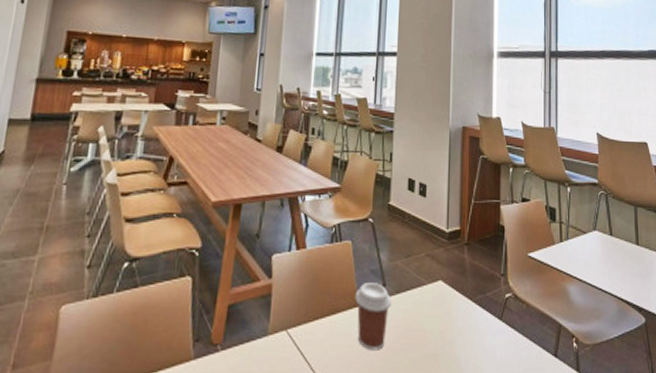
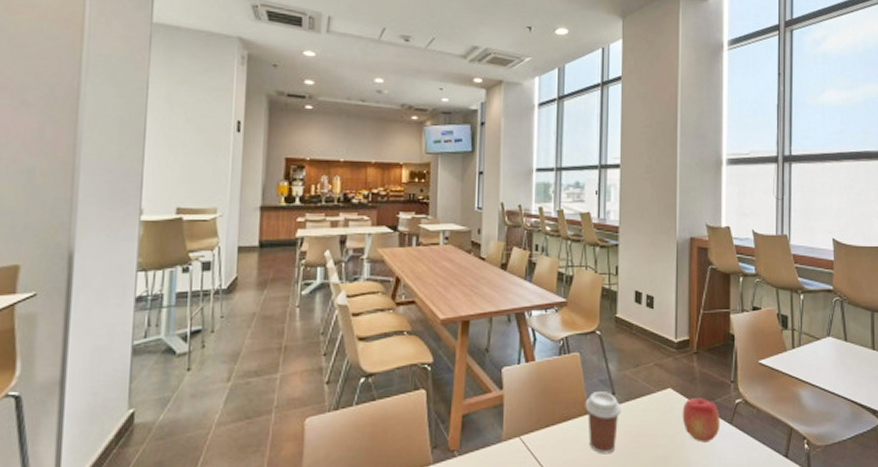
apple: none [452,291,491,339] -> present [682,398,721,443]

